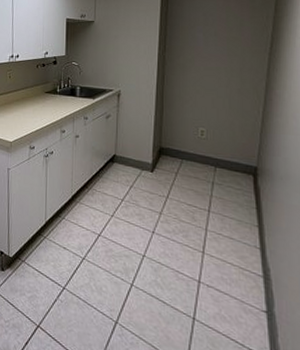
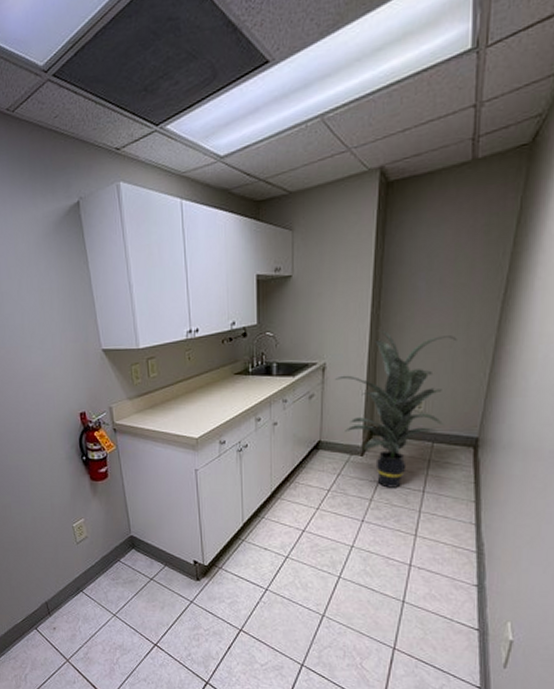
indoor plant: none [129,68,232,205] -> present [335,329,457,488]

